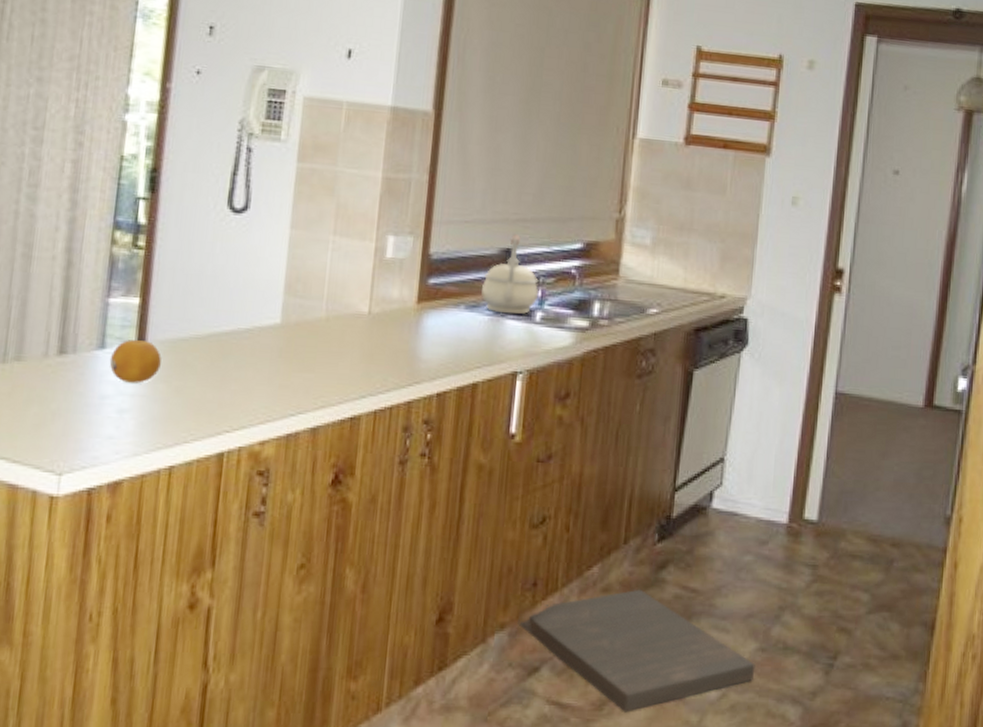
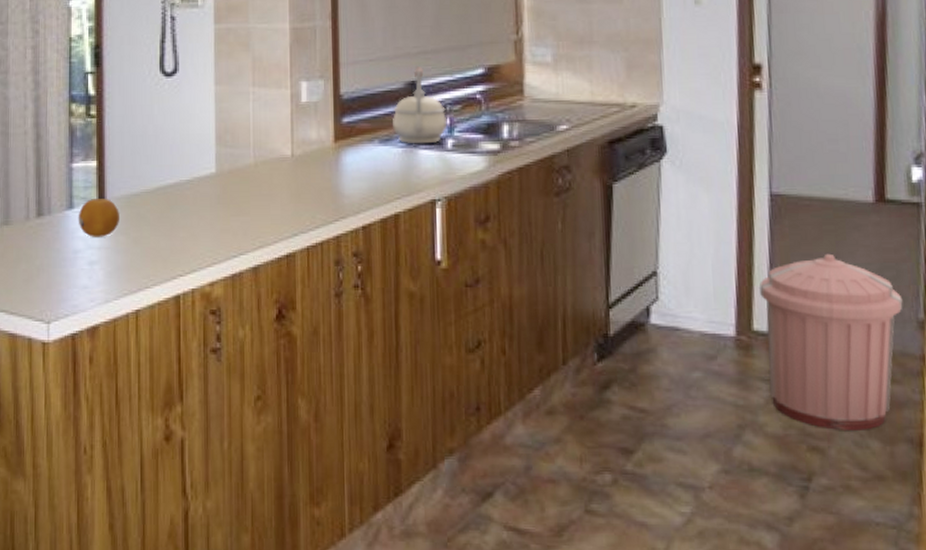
doormat: present [518,589,756,713] -> none [466,410,721,539]
trash can: none [811,451,935,614] -> present [758,253,903,430]

